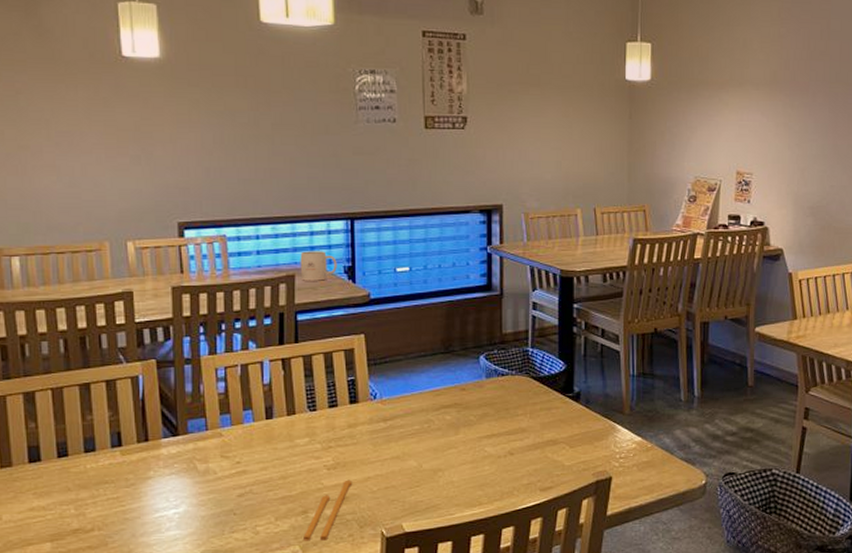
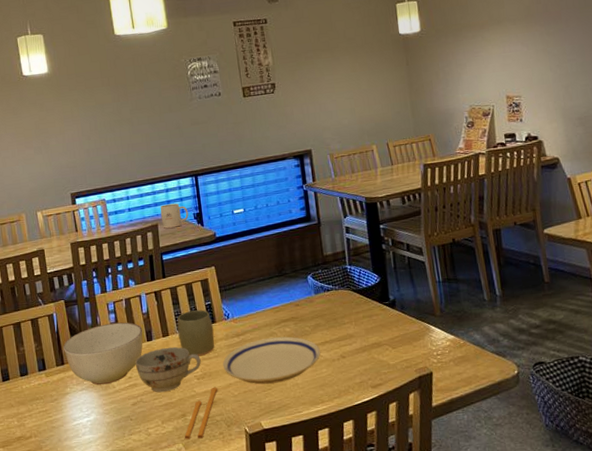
bowl: none [149,393,261,470] -> present [63,322,143,385]
teacup: none [248,428,334,483] -> present [135,347,201,393]
mug: none [308,386,355,442] -> present [177,310,215,356]
plate: none [362,425,484,480] -> present [223,336,320,385]

